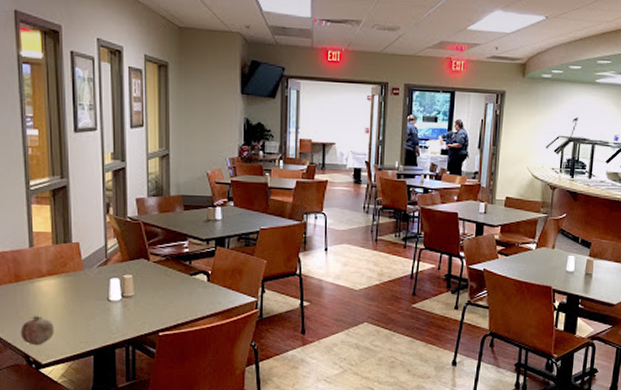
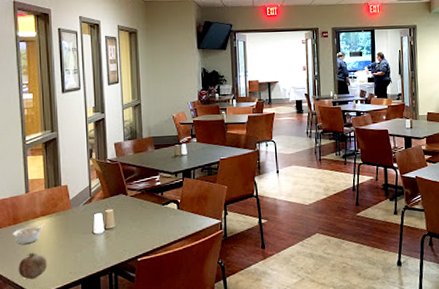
legume: none [13,284,53,306] -> present [12,223,46,244]

